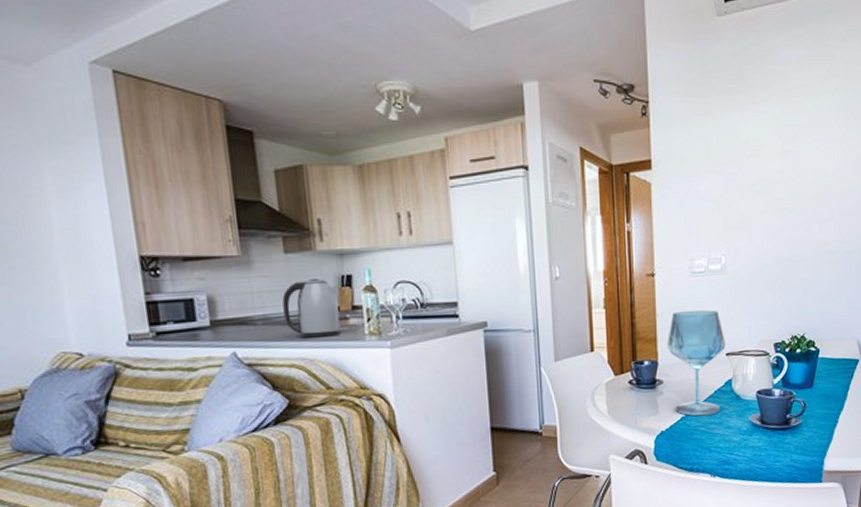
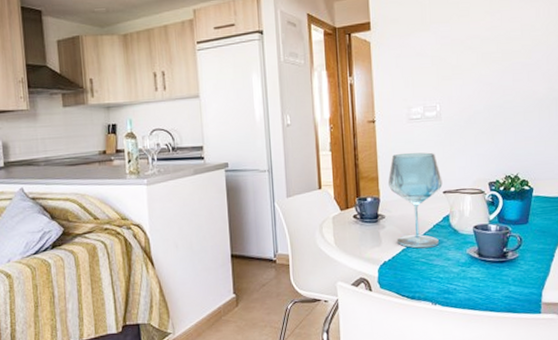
kettle: present [282,279,341,339] -> none [60,127,107,177]

